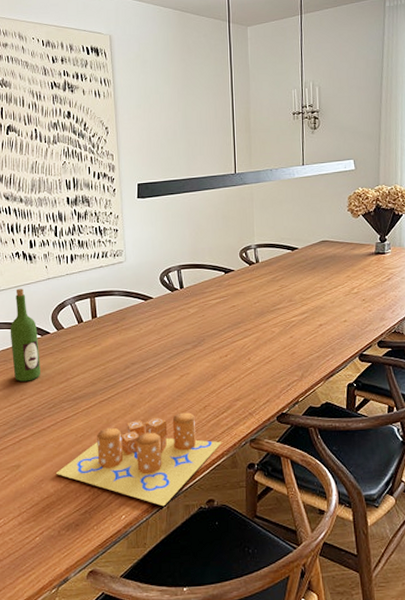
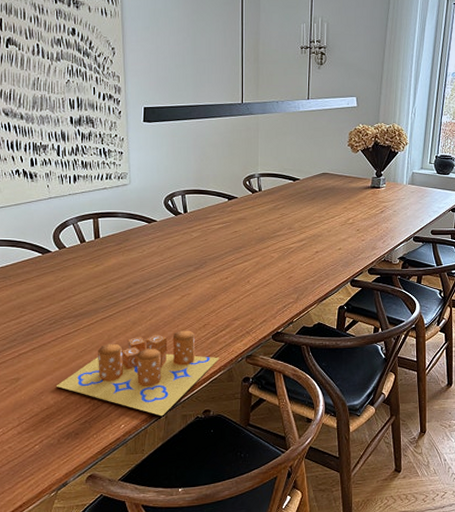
wine bottle: present [10,288,40,382] -> none [9,207,41,298]

